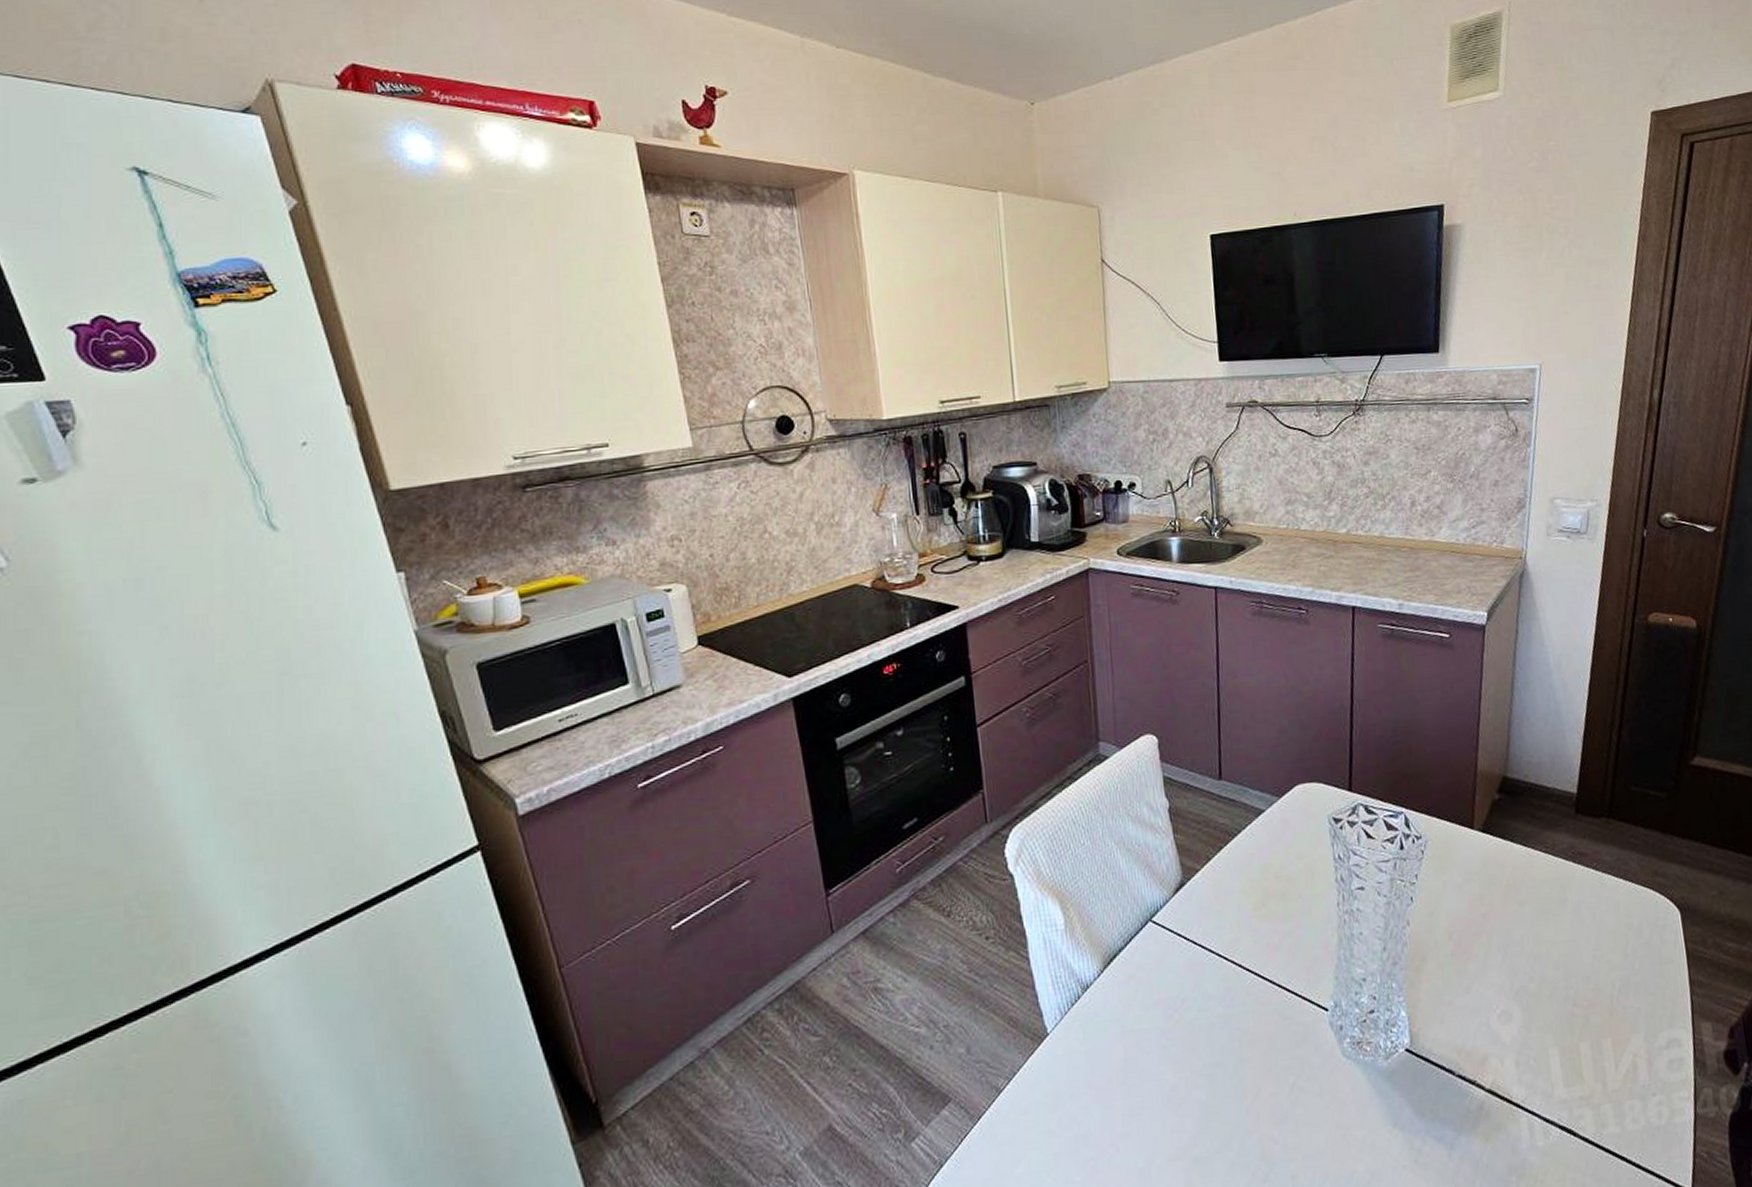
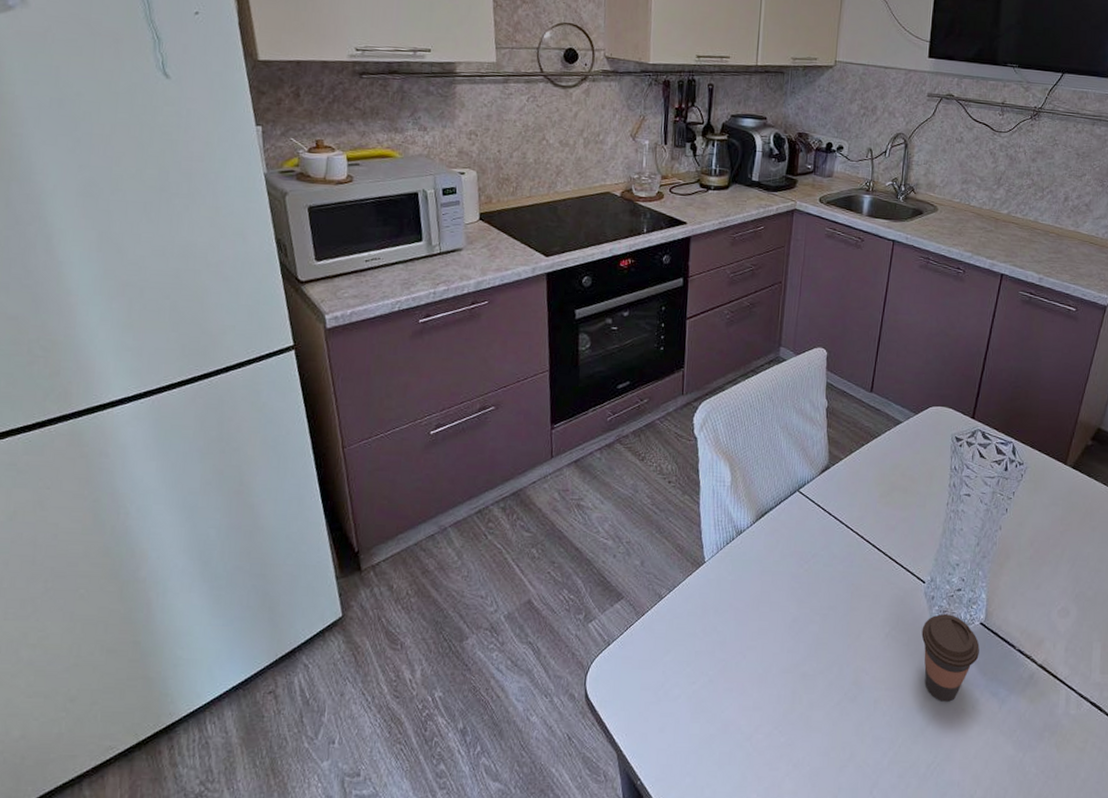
coffee cup: none [1334,1045,1411,1161] -> present [921,614,980,702]

